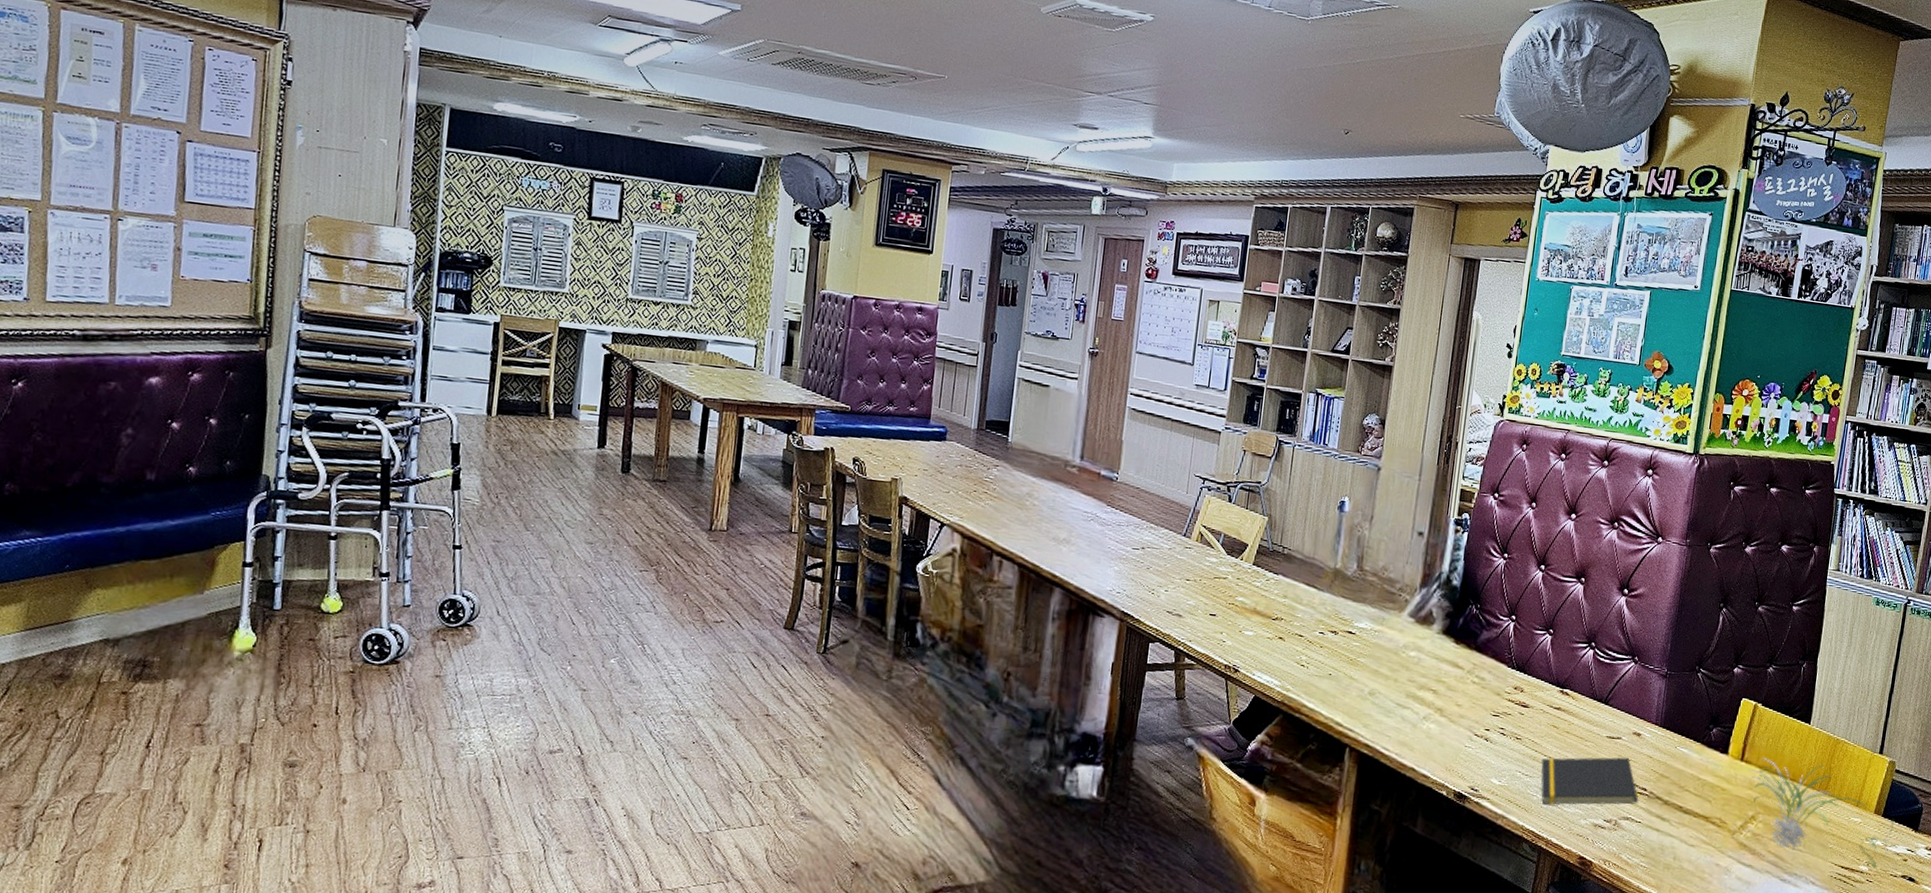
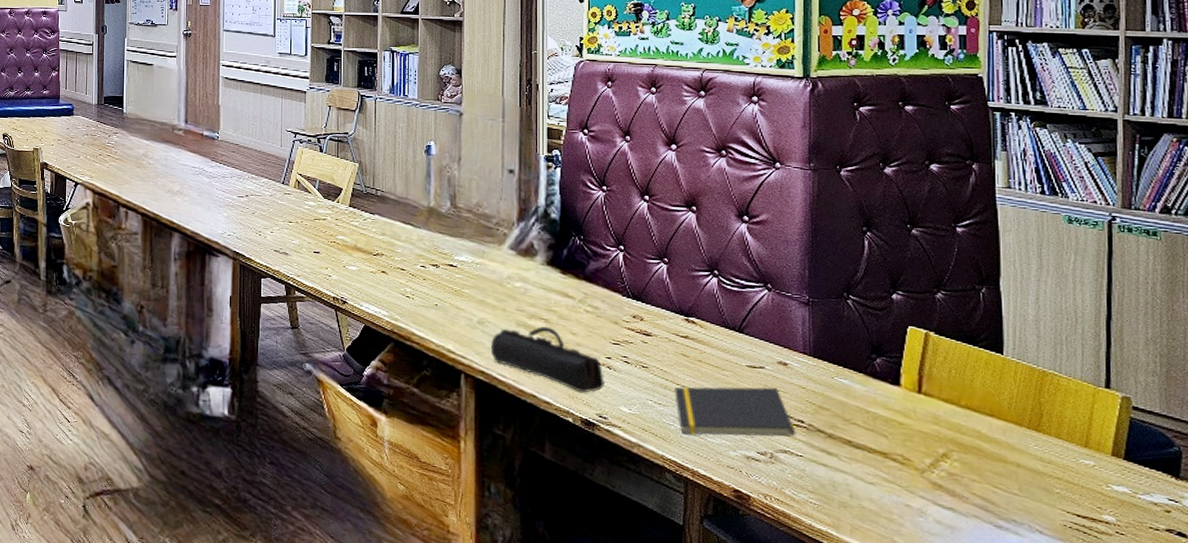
pencil case: none [1377,698,1481,766] -> present [490,326,605,393]
plant: present [1747,758,1895,869] -> none [928,391,1144,519]

